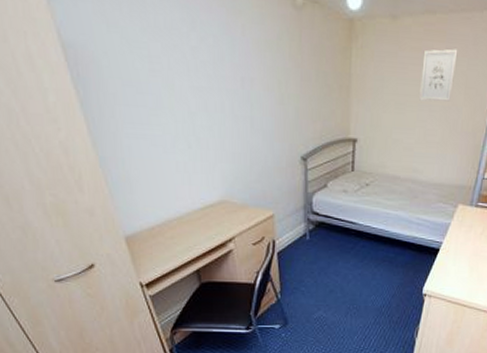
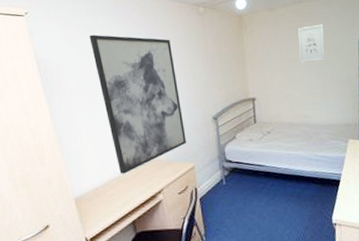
wall art: none [138,15,266,214] -> present [90,34,186,174]

